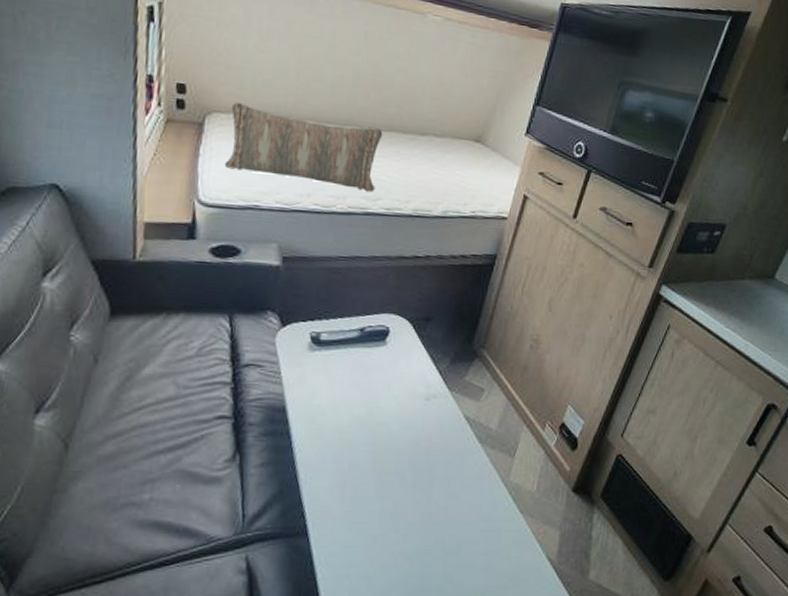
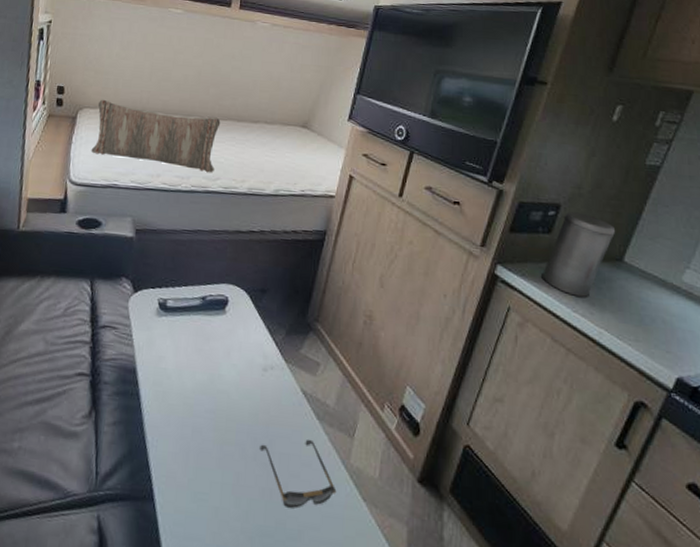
sunglasses: none [420,462,496,527] -> present [260,439,337,509]
canister: none [701,232,772,314] -> present [541,212,616,298]

